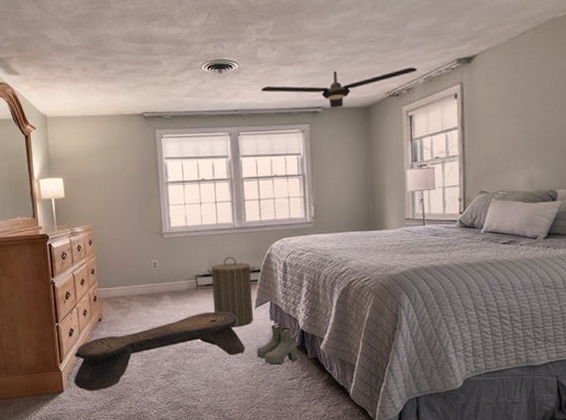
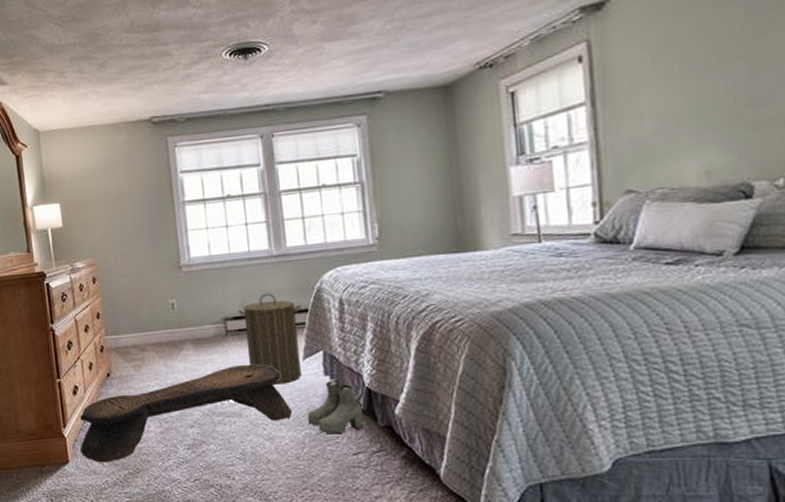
ceiling fan: present [261,67,418,108] -> none [299,25,521,91]

